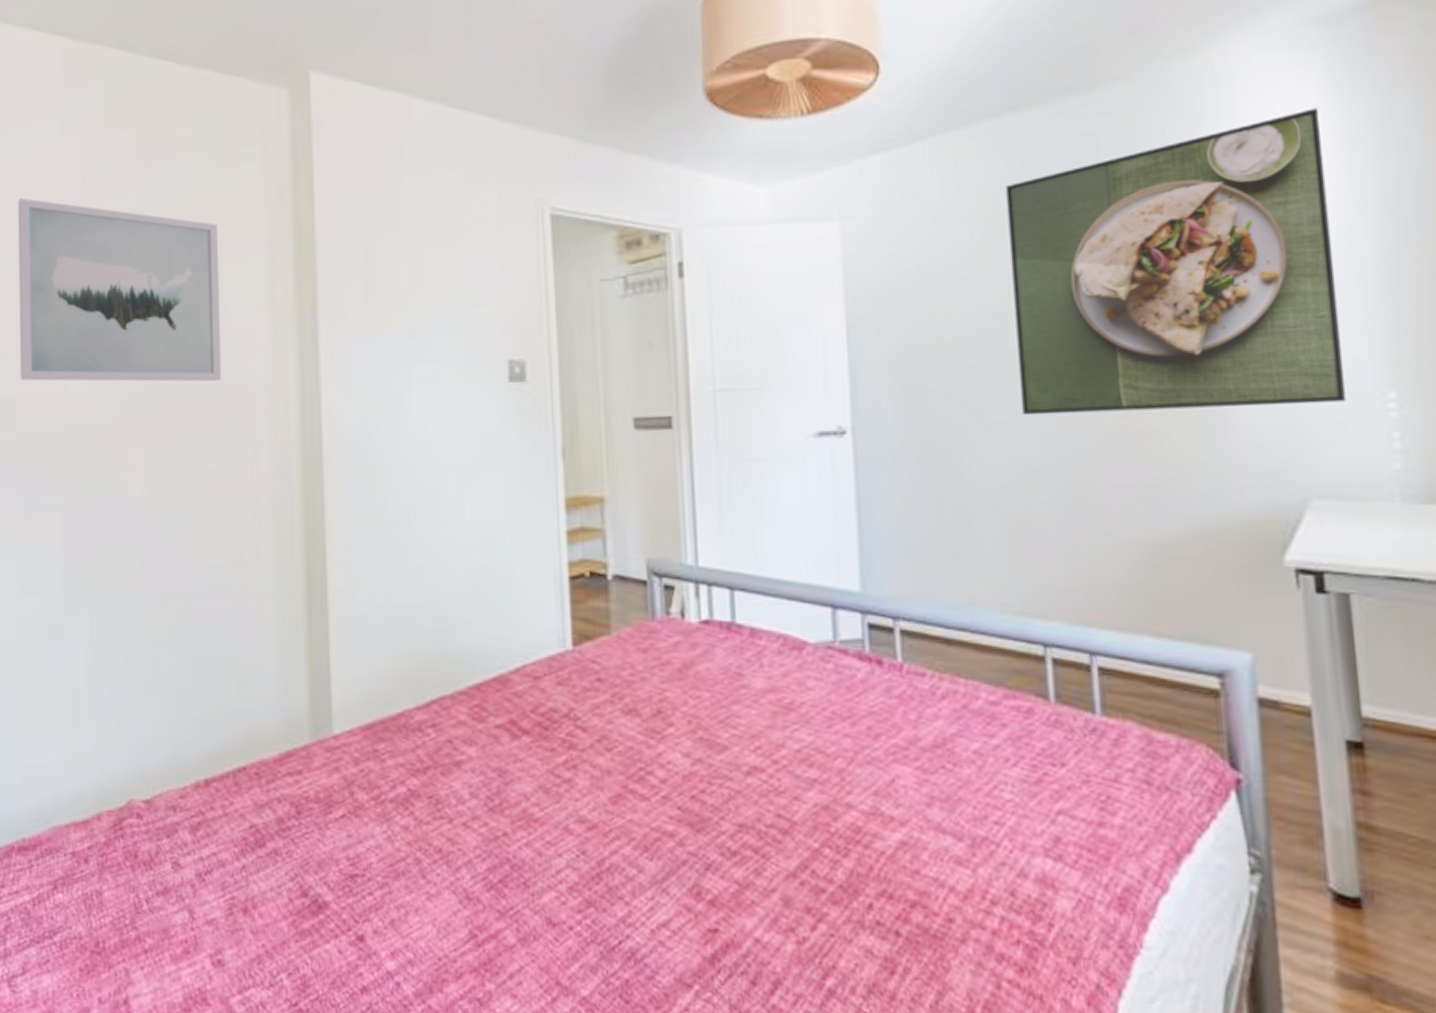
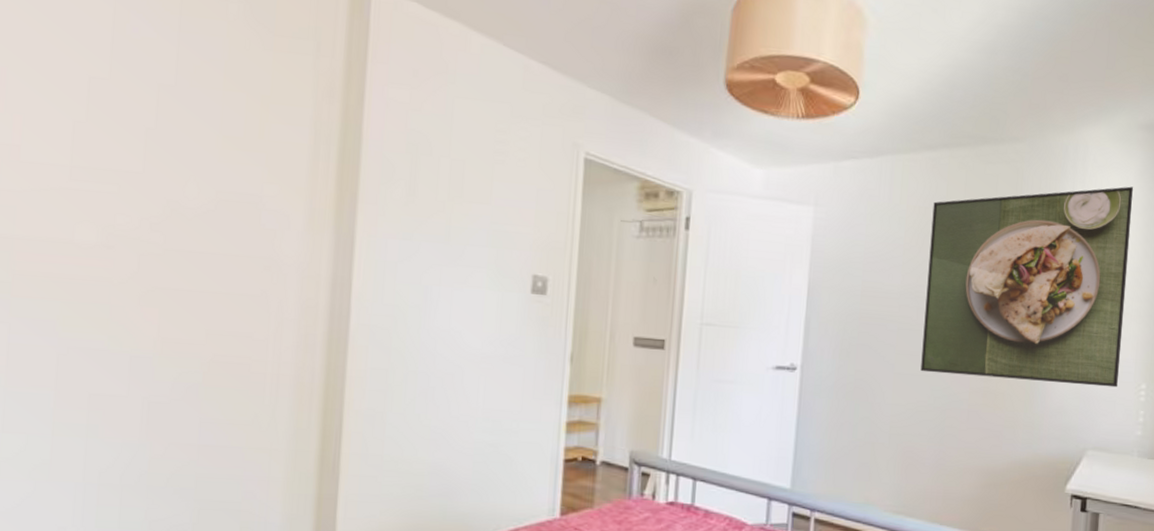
wall art: present [18,198,222,382] -> none [19,37,262,254]

